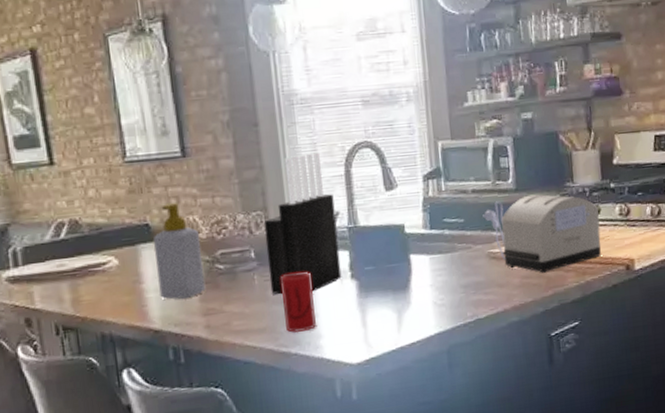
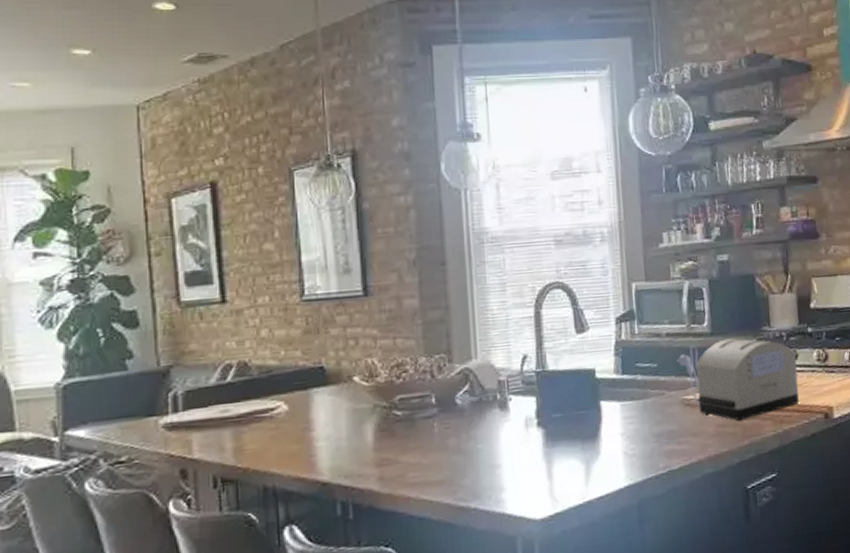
soap bottle: present [152,203,206,299] -> none [327,344,381,449]
knife block: present [263,152,342,295] -> none [446,292,528,444]
cup: present [281,271,318,333] -> none [462,418,500,486]

